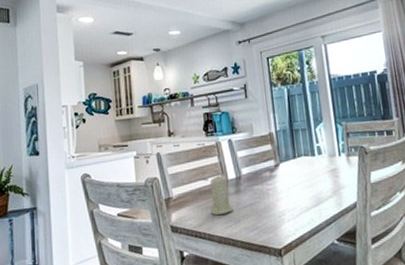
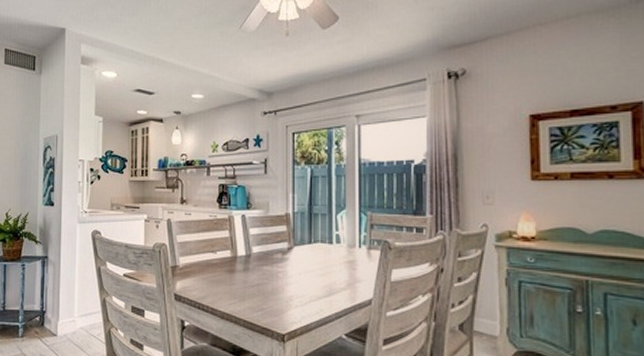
candle: present [209,174,234,215] -> none [216,249,240,291]

